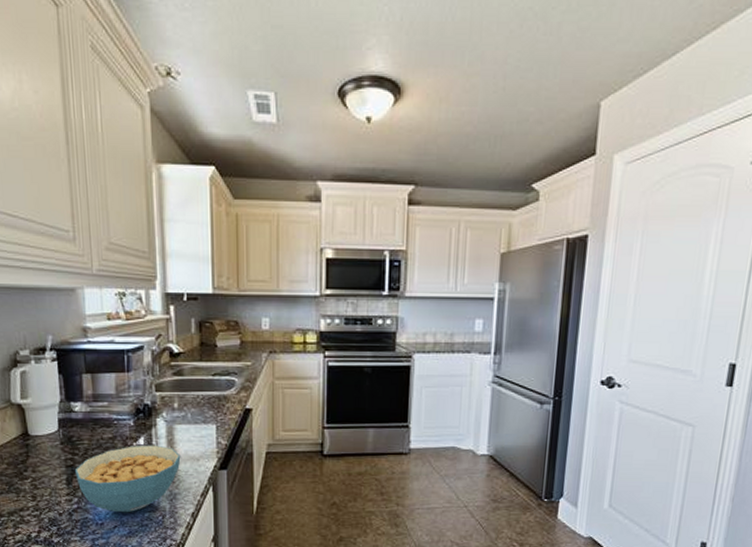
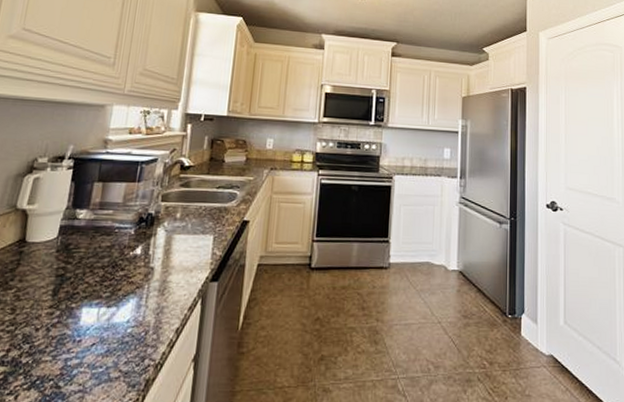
cereal bowl: present [74,445,181,513] -> none [63,254,175,329]

